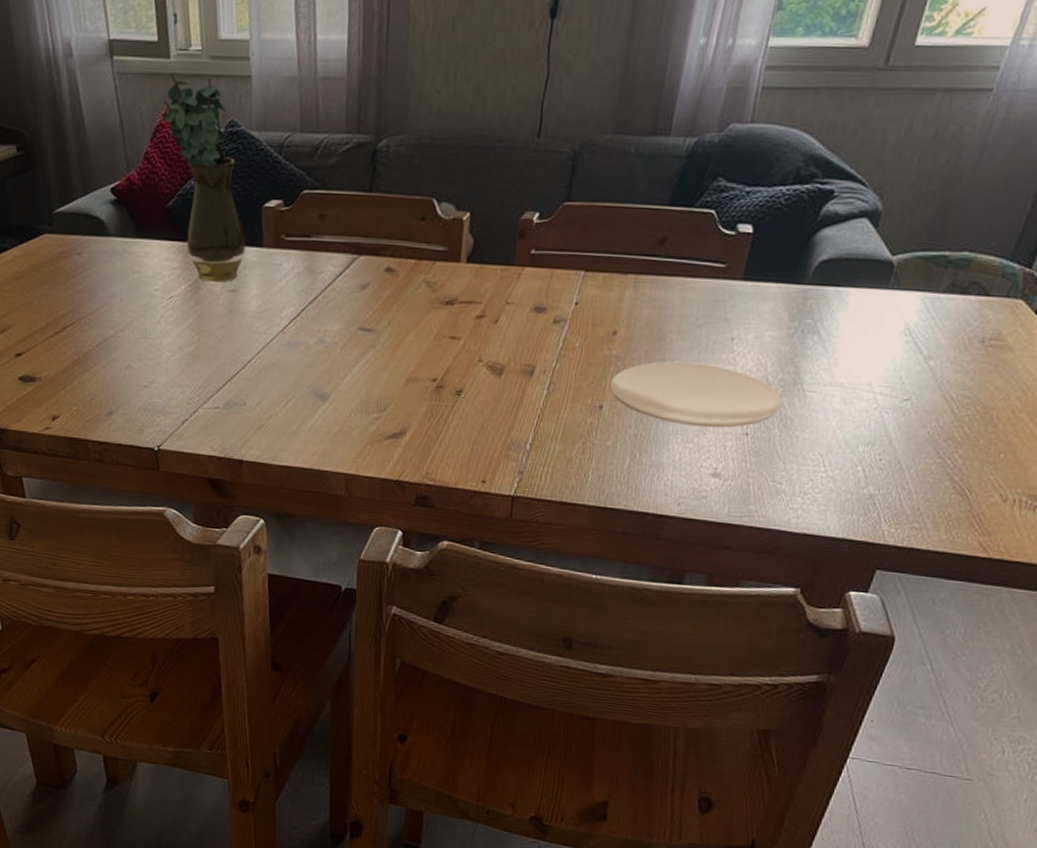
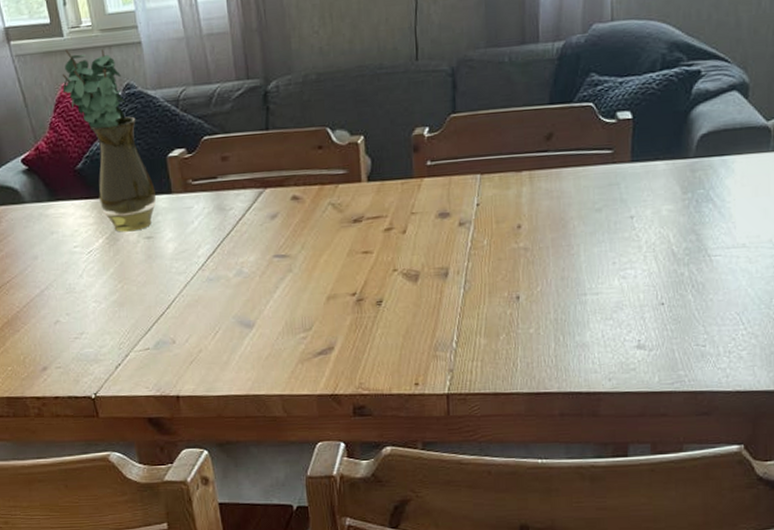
plate: present [610,362,783,428] -> none [523,244,691,304]

